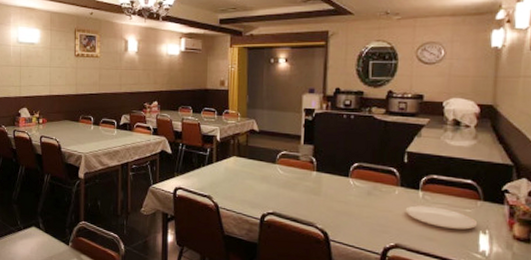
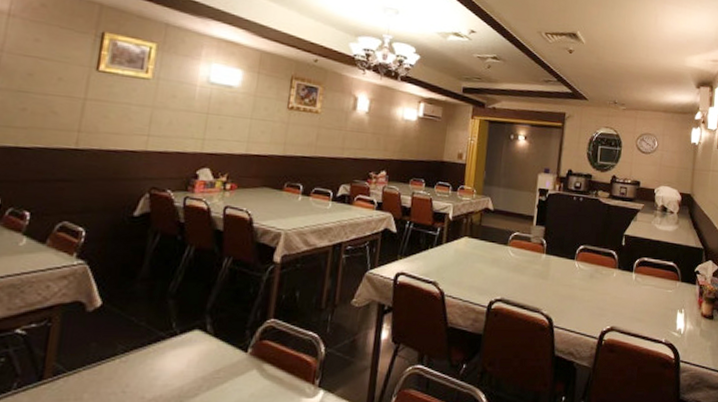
plate: present [405,205,478,230] -> none [620,287,676,309]

